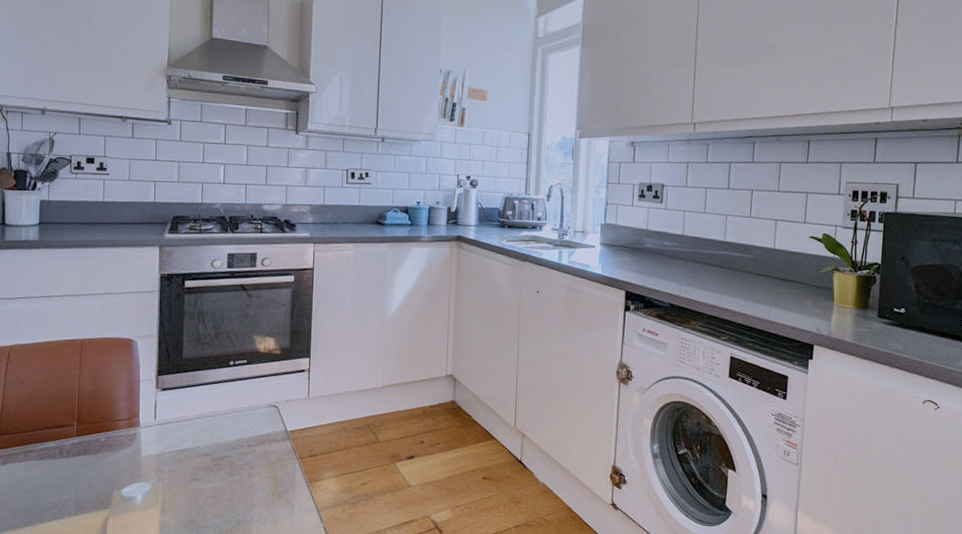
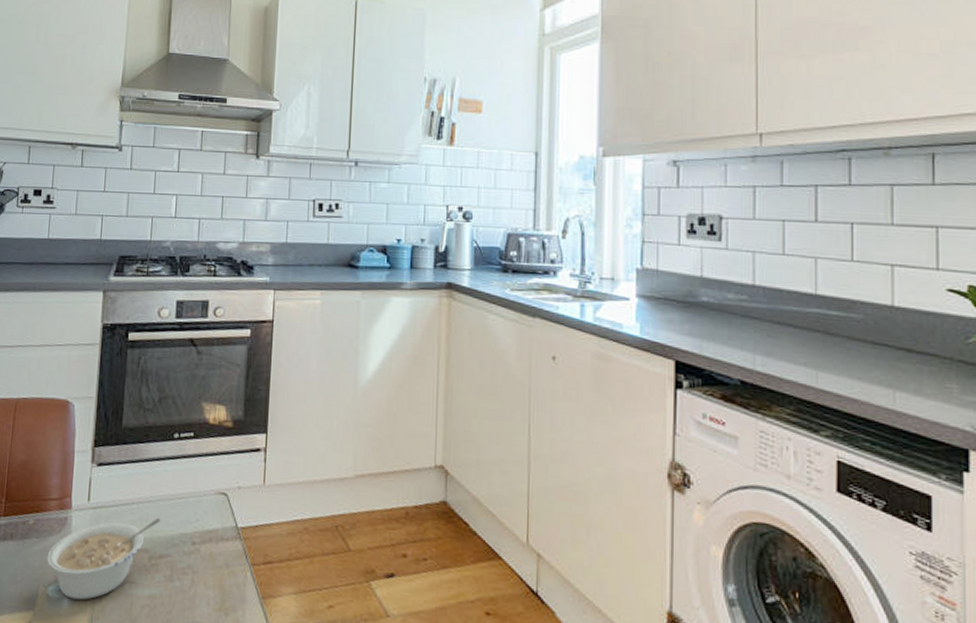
legume: none [119,429,220,497] -> present [47,518,161,600]

